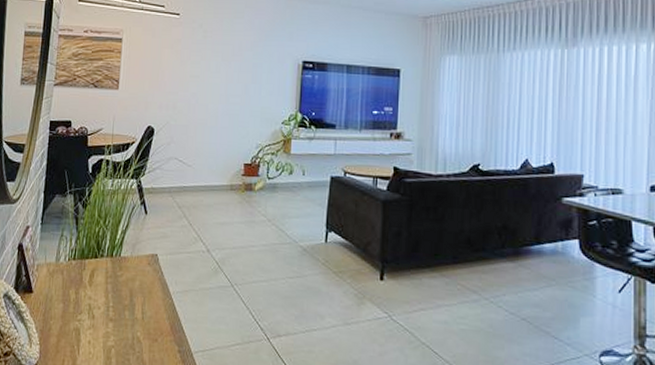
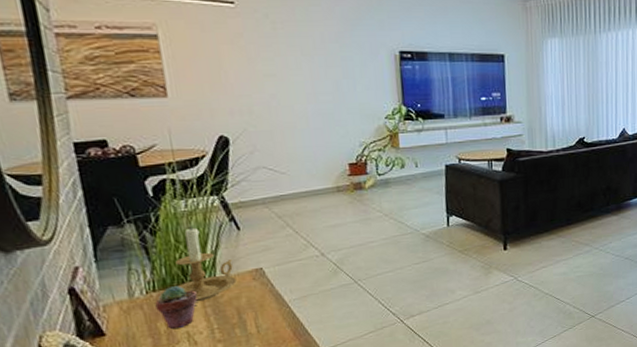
potted succulent: none [72,257,104,299] -> present [155,286,198,329]
candle holder: none [76,204,136,277] -> present [159,226,237,302]

